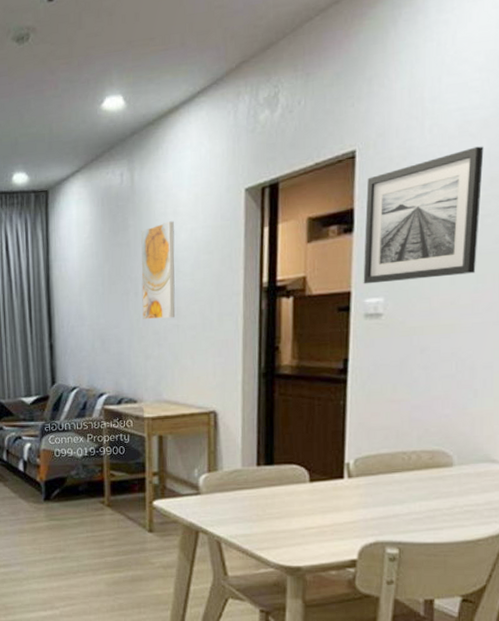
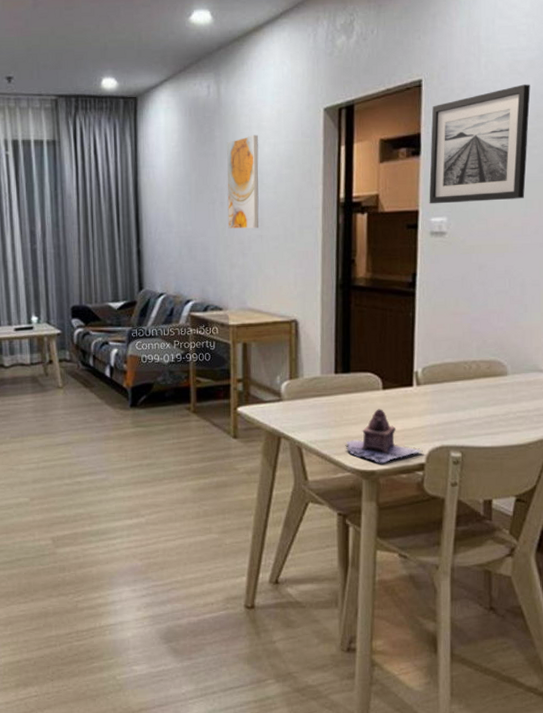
teapot: none [268,502,355,560] -> present [345,409,423,464]

